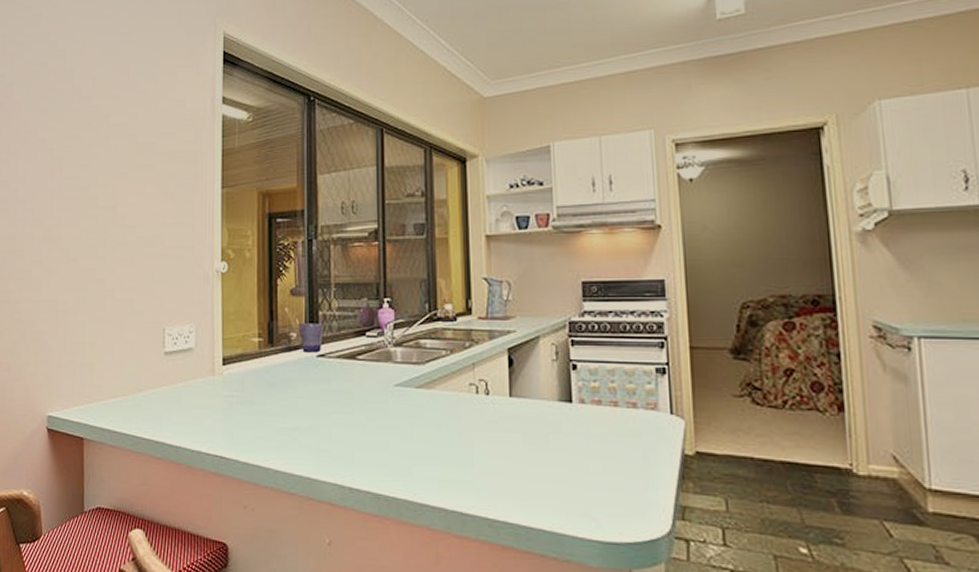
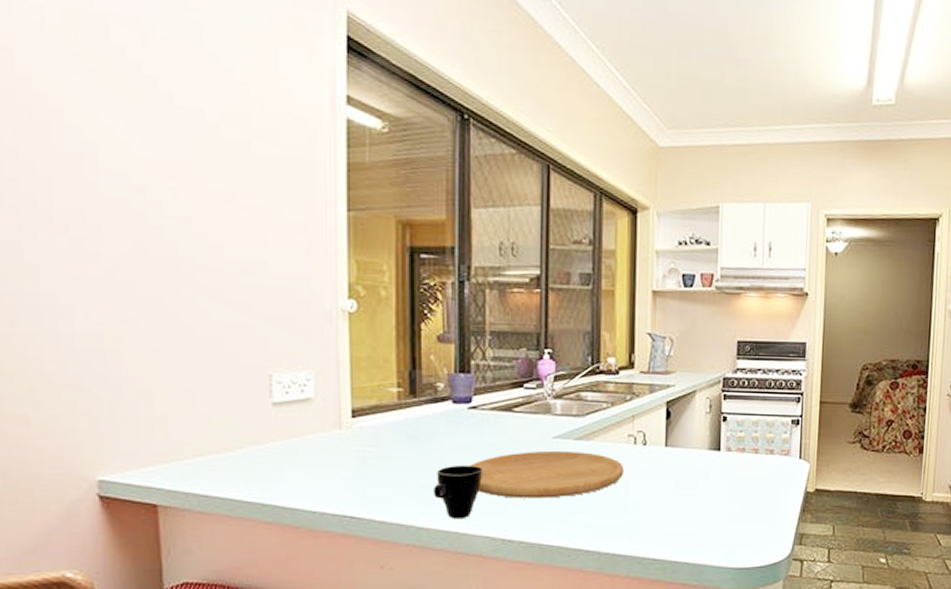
cup: none [288,410,331,465] -> present [434,465,484,519]
cutting board: none [319,398,467,448] -> present [469,450,624,498]

